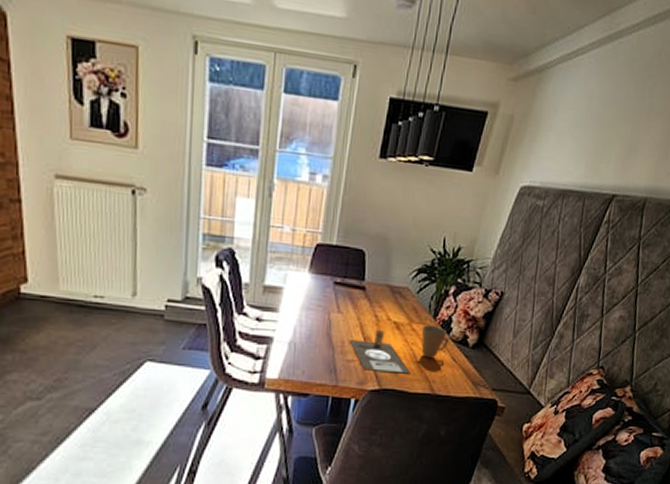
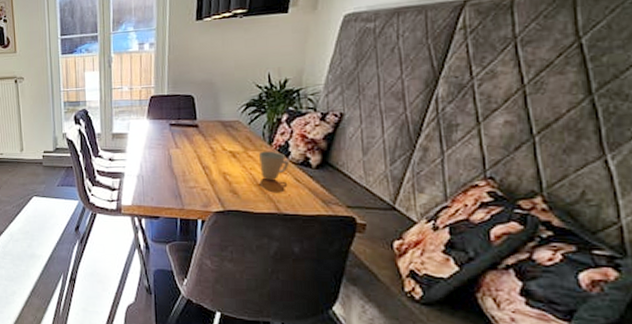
place setting: present [349,329,411,374] -> none [189,159,253,196]

